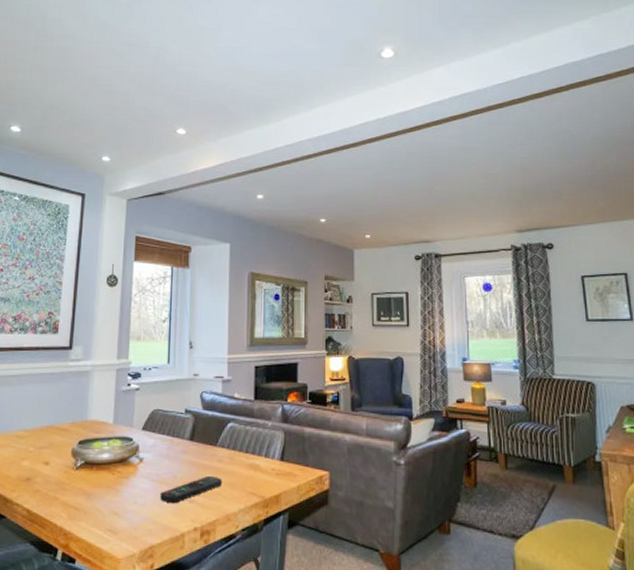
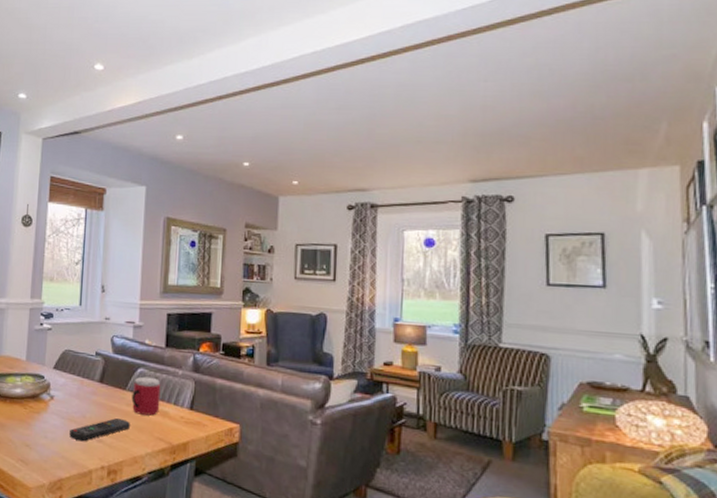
mug: none [223,431,251,470] -> present [131,376,161,416]

